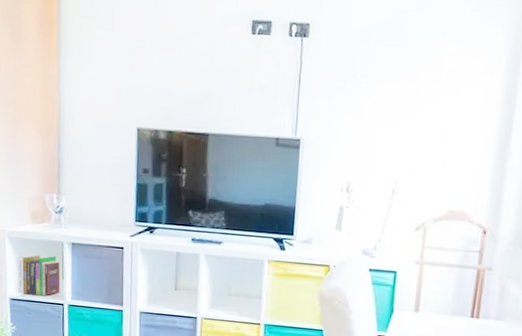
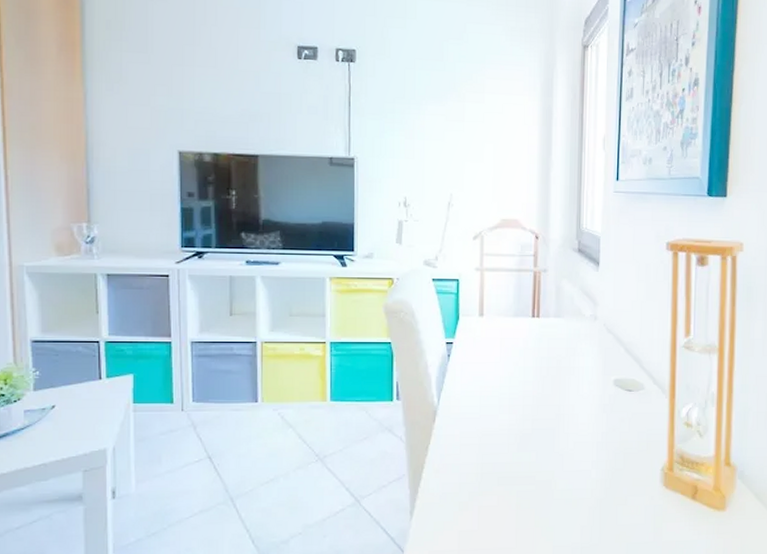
books: present [17,255,60,296] -> none [40,290,94,335]

